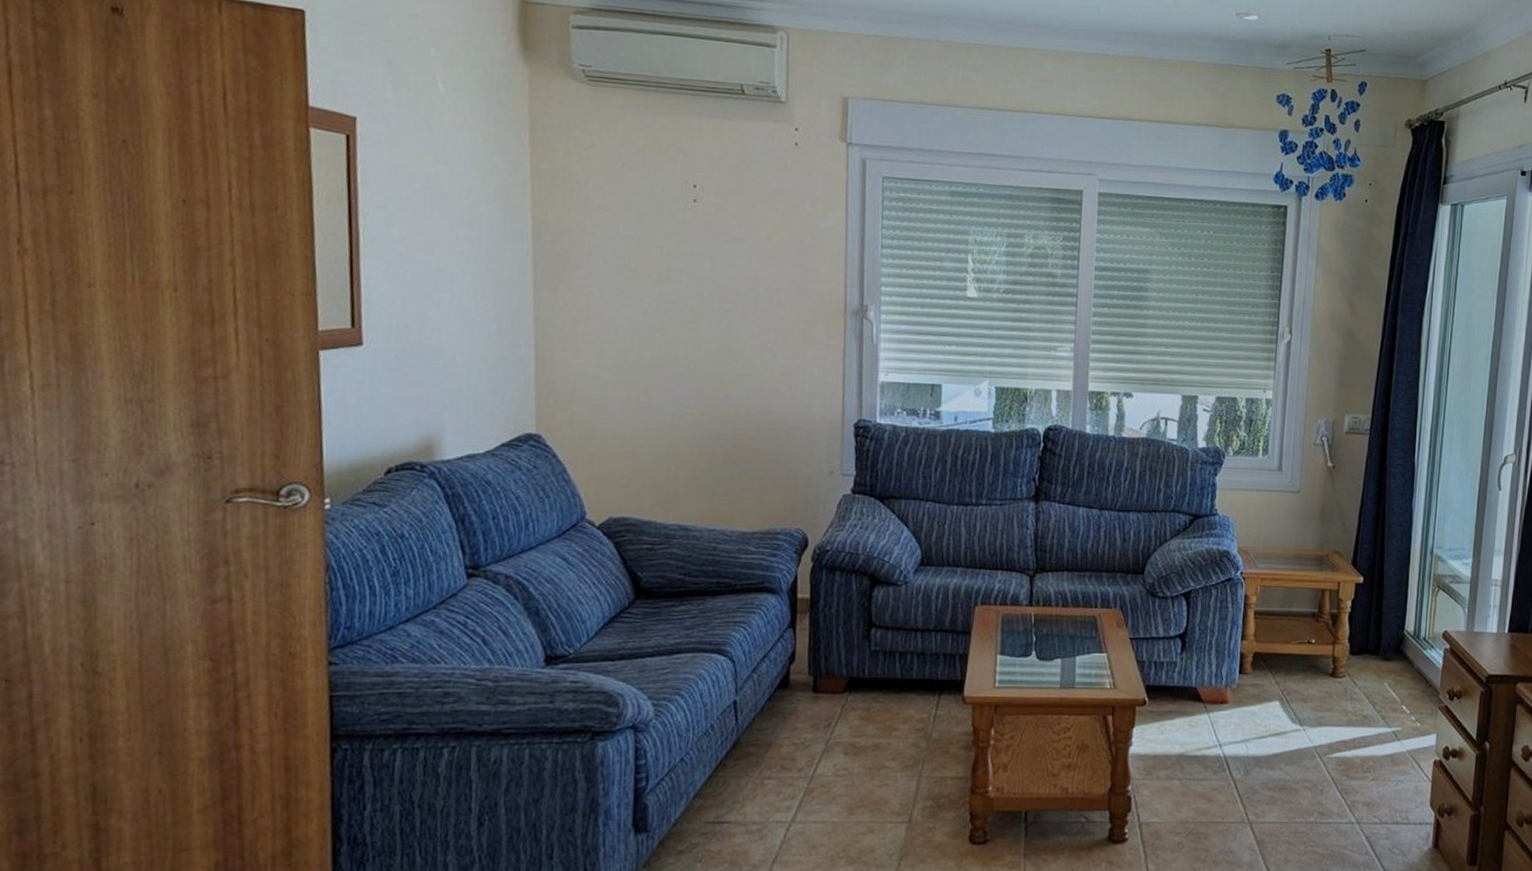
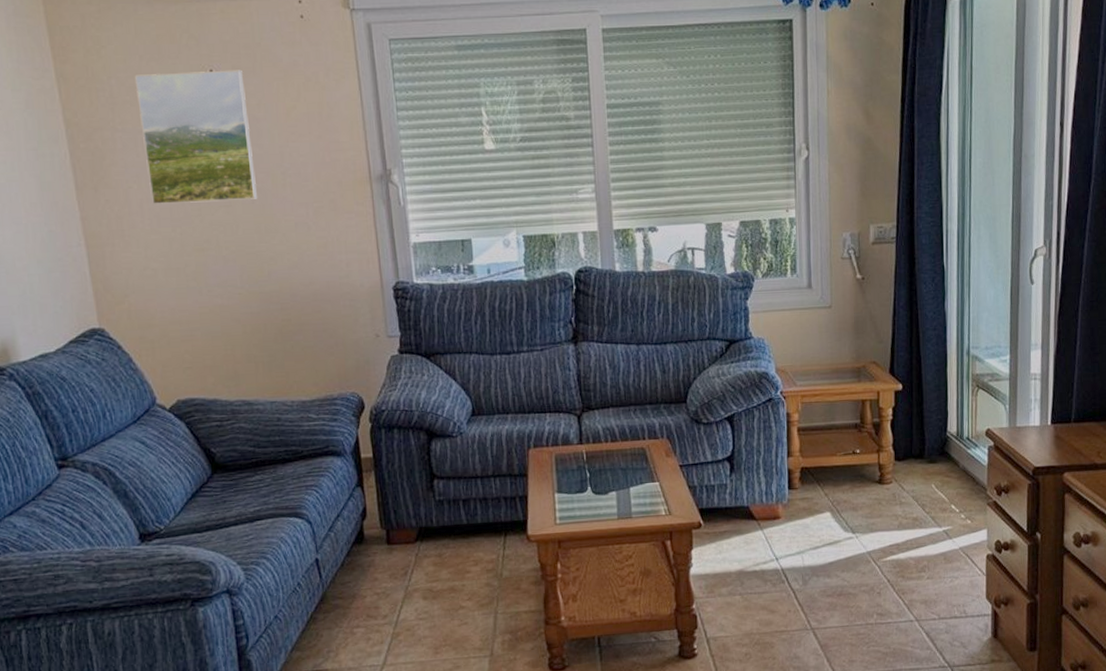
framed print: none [612,180,728,320] -> present [134,69,257,205]

